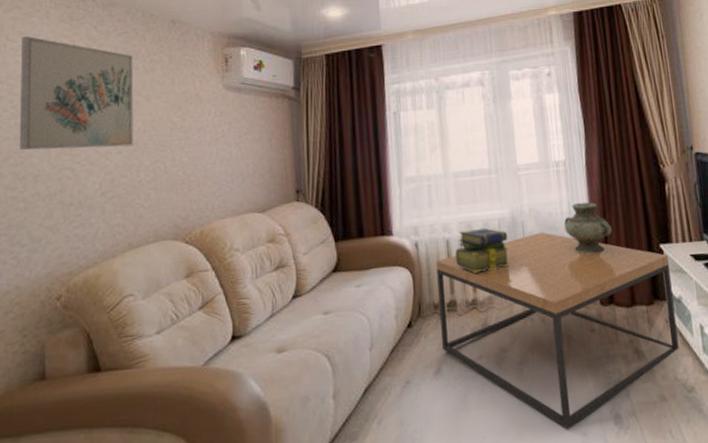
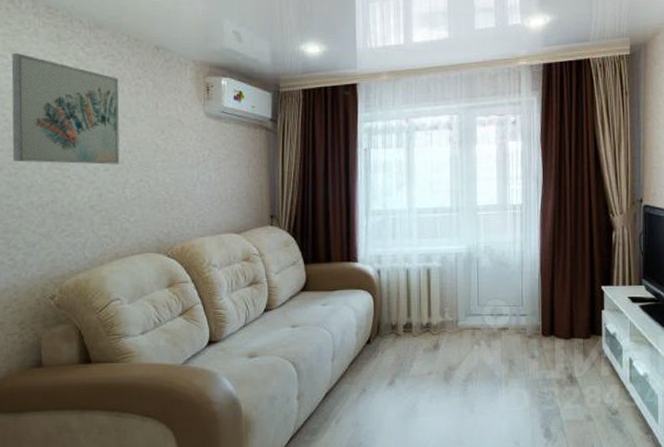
coffee table: present [436,232,679,429] -> none [396,268,609,438]
stack of books: present [455,227,511,273] -> none [413,260,464,300]
vase: present [564,202,612,254] -> none [516,243,559,290]

